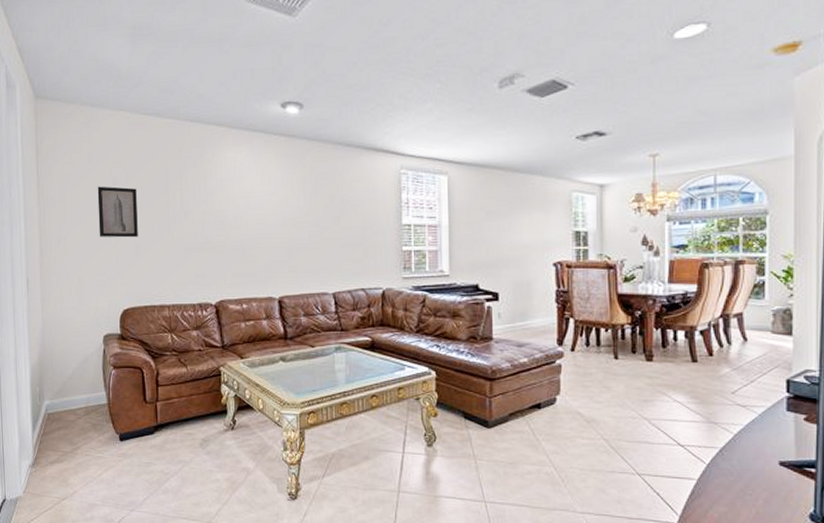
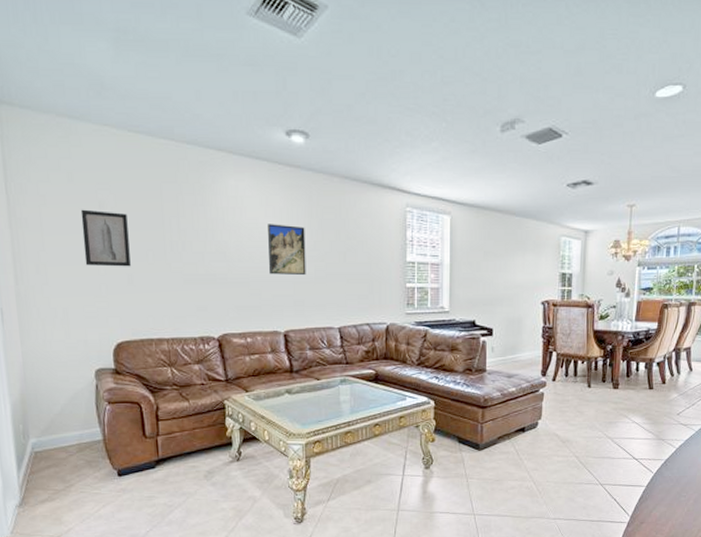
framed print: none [264,191,301,242] -> present [268,224,306,276]

